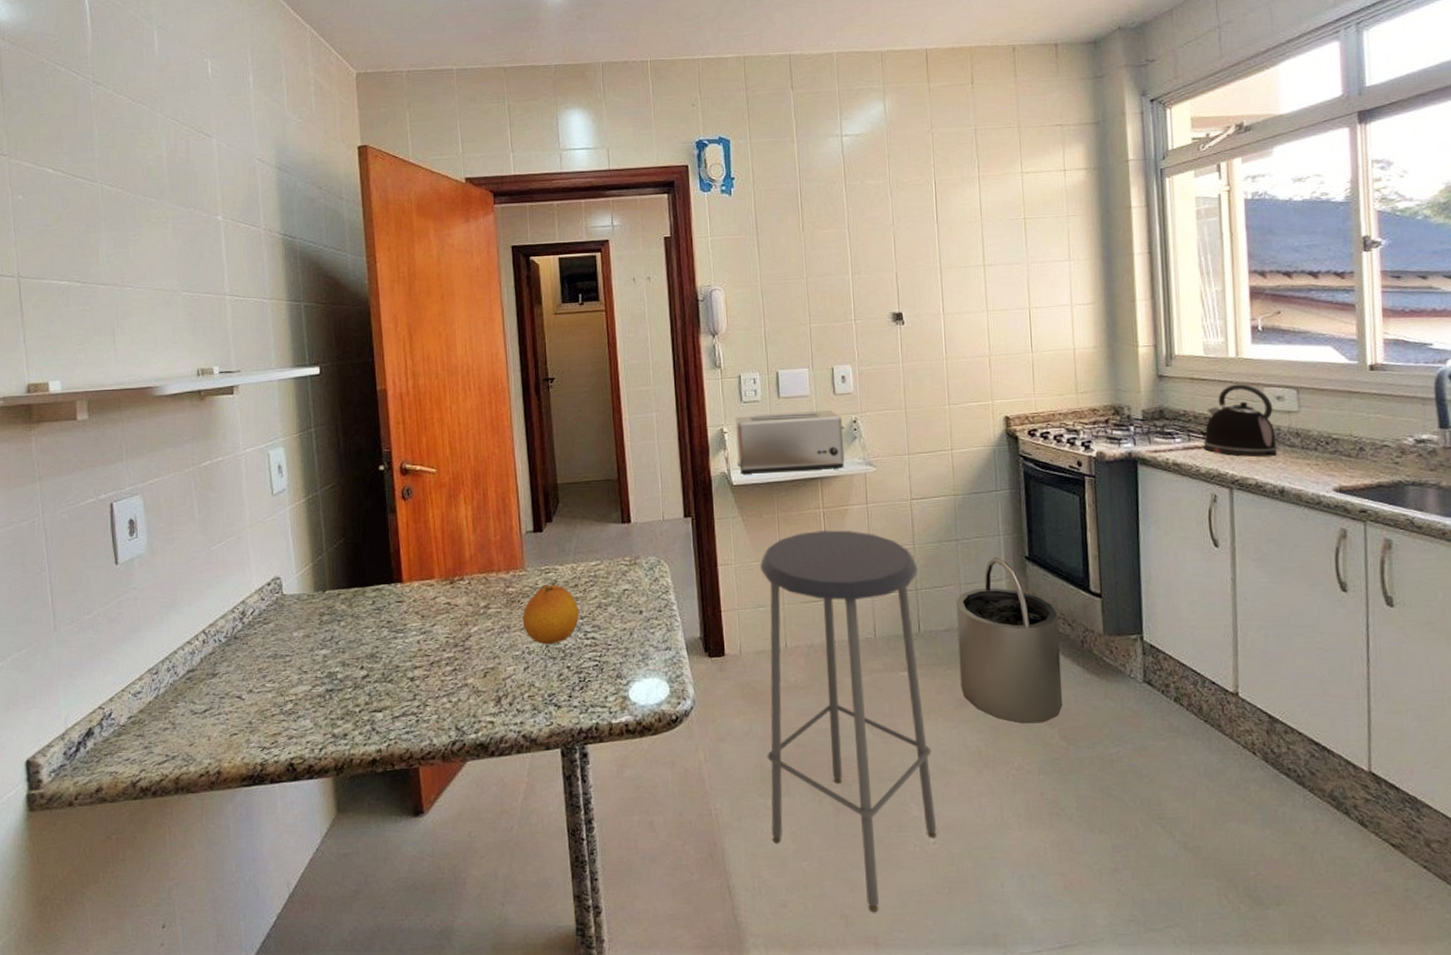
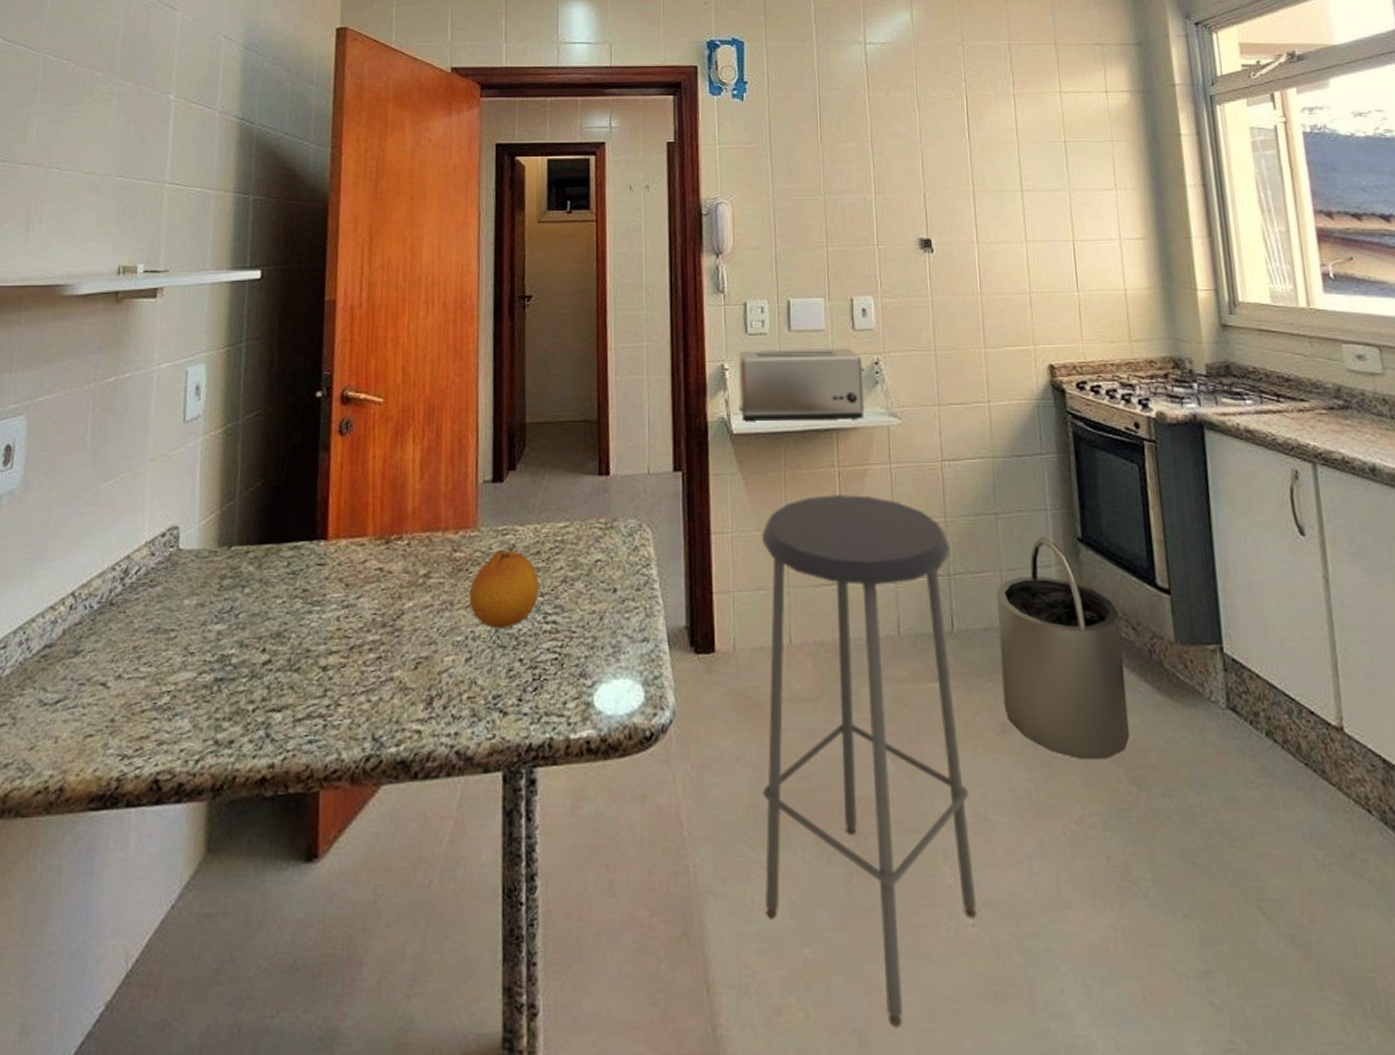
kettle: present [1203,384,1278,458] -> none [1277,338,1364,427]

